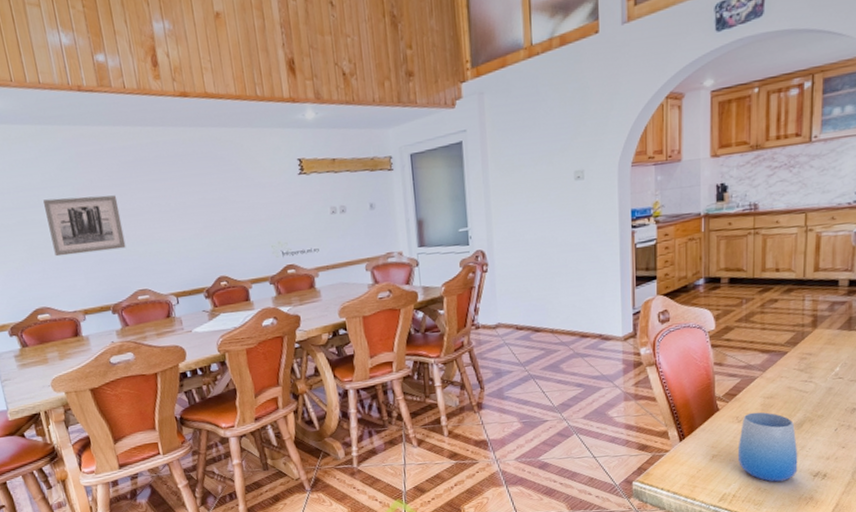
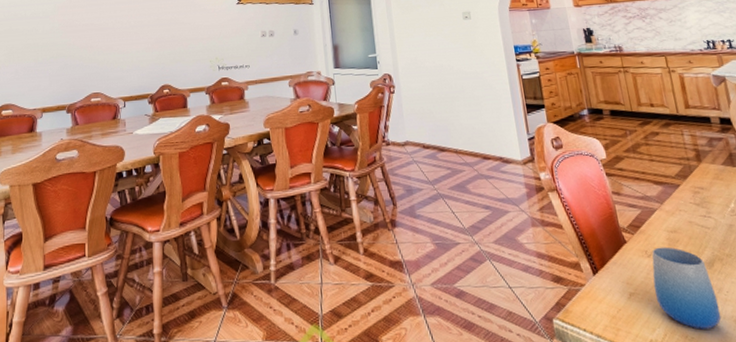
wall art: present [43,195,126,257] -> none [29,13,89,61]

